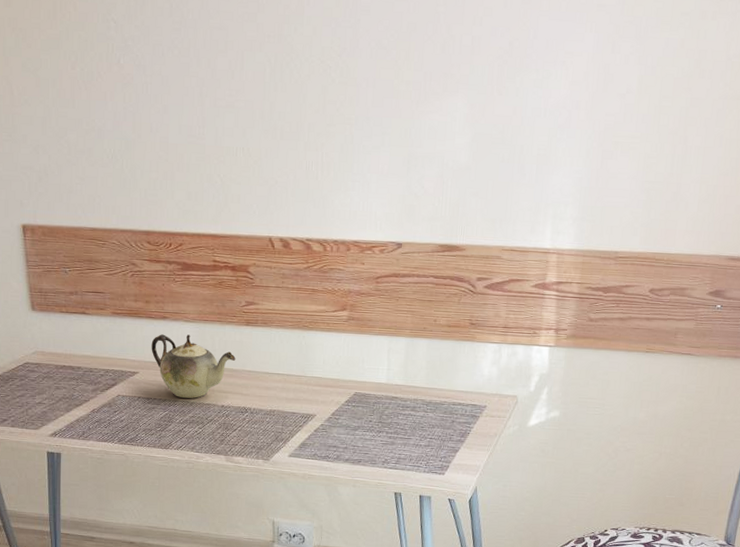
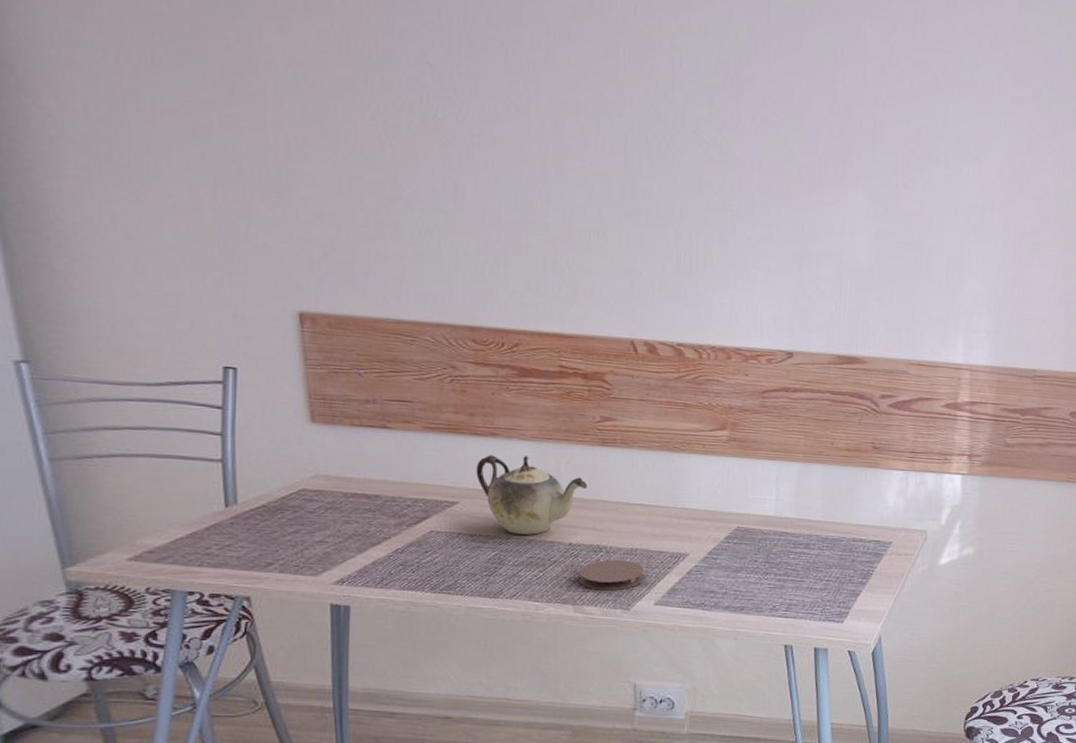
coaster: none [229,418,281,445] -> present [579,559,644,591]

